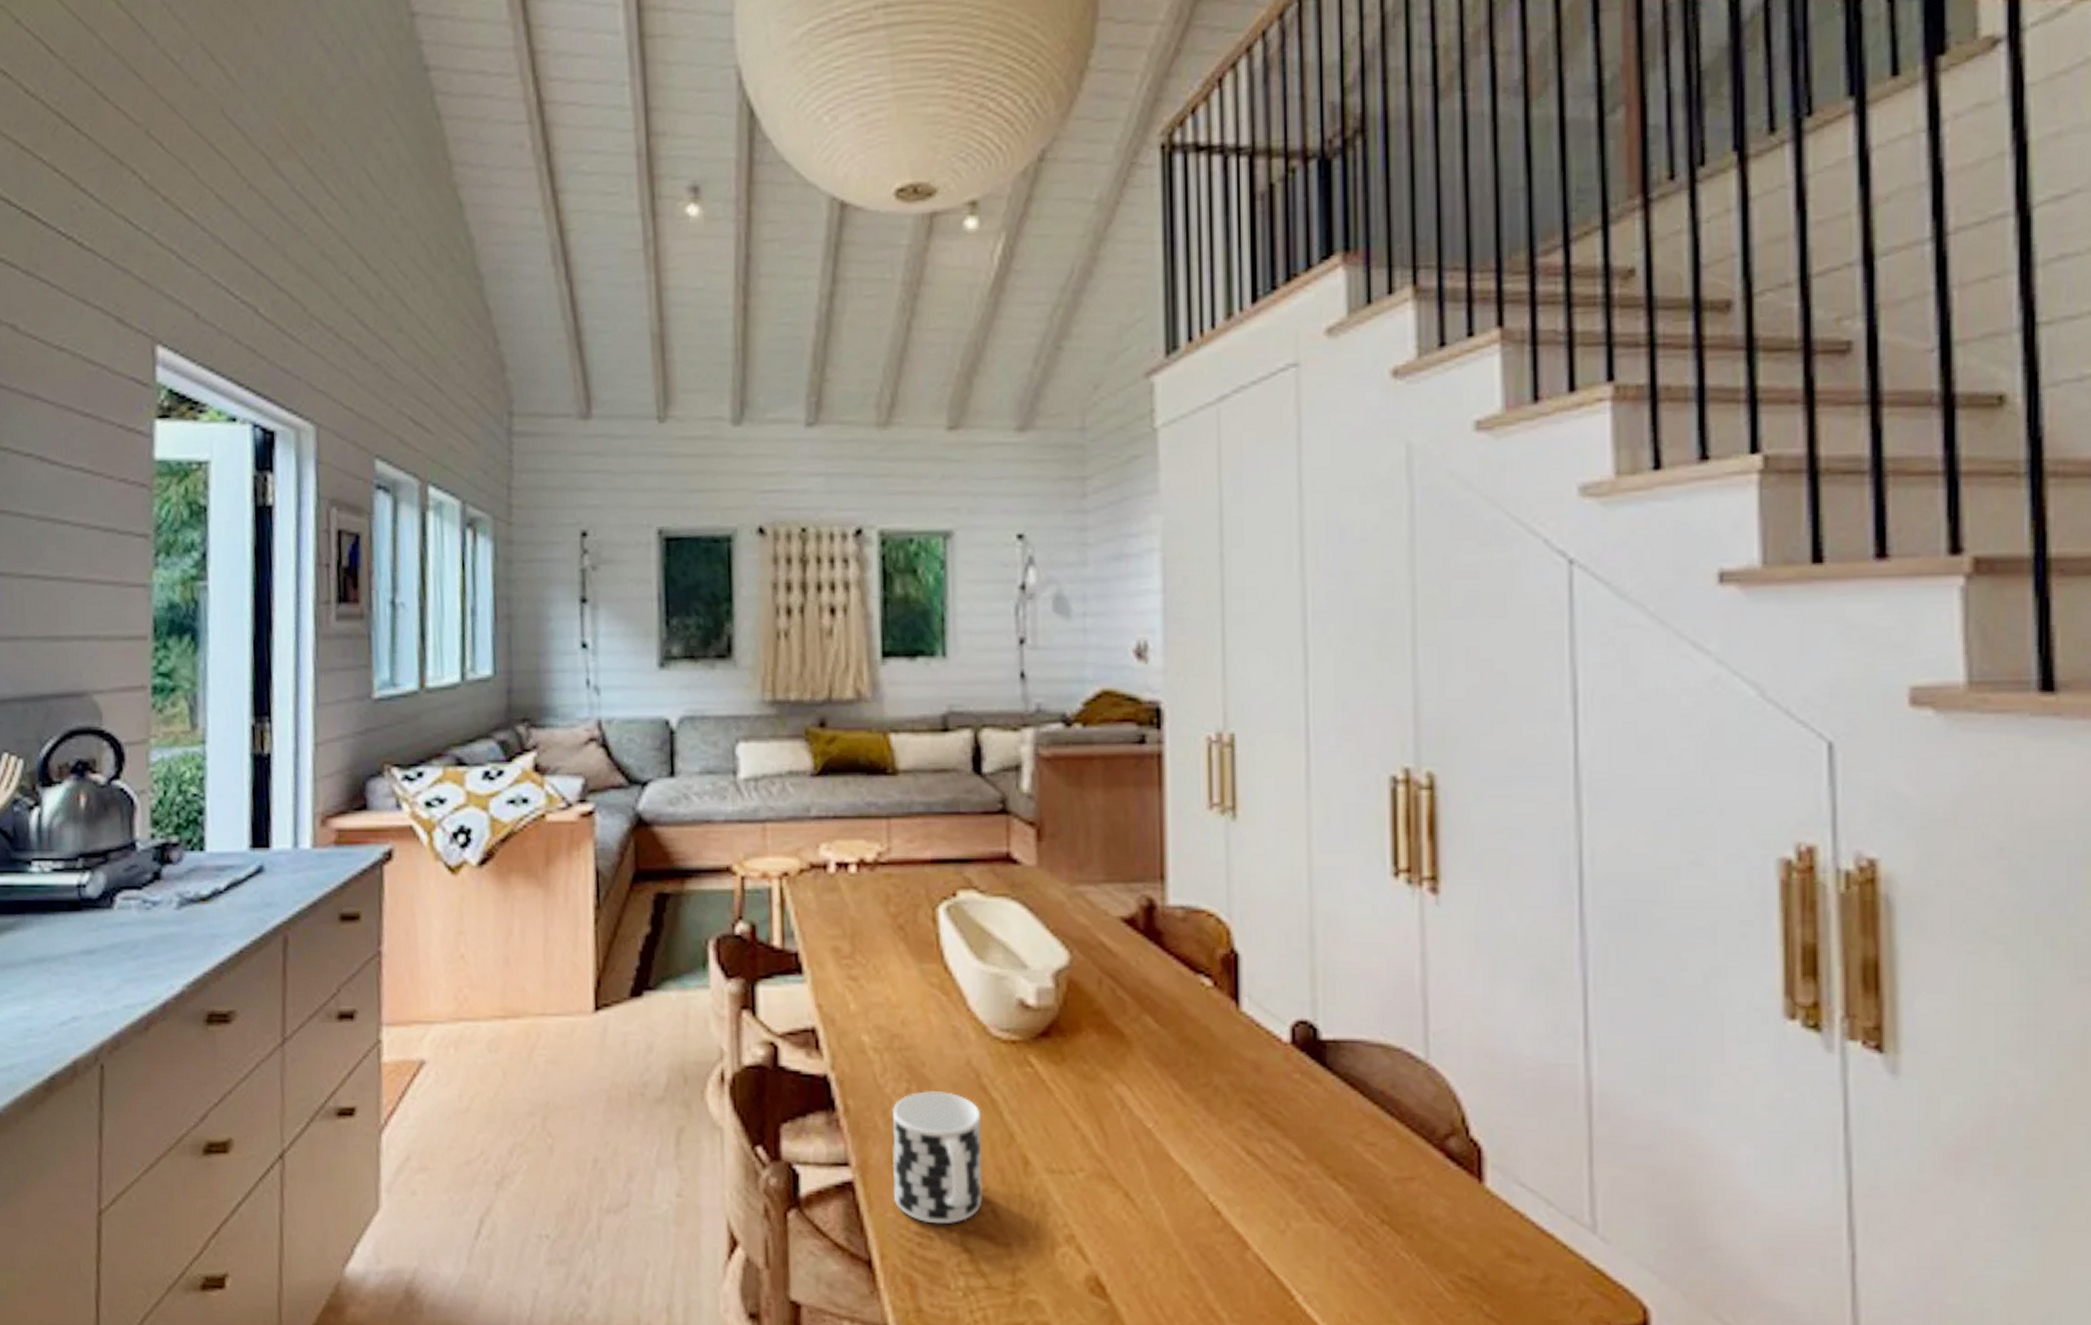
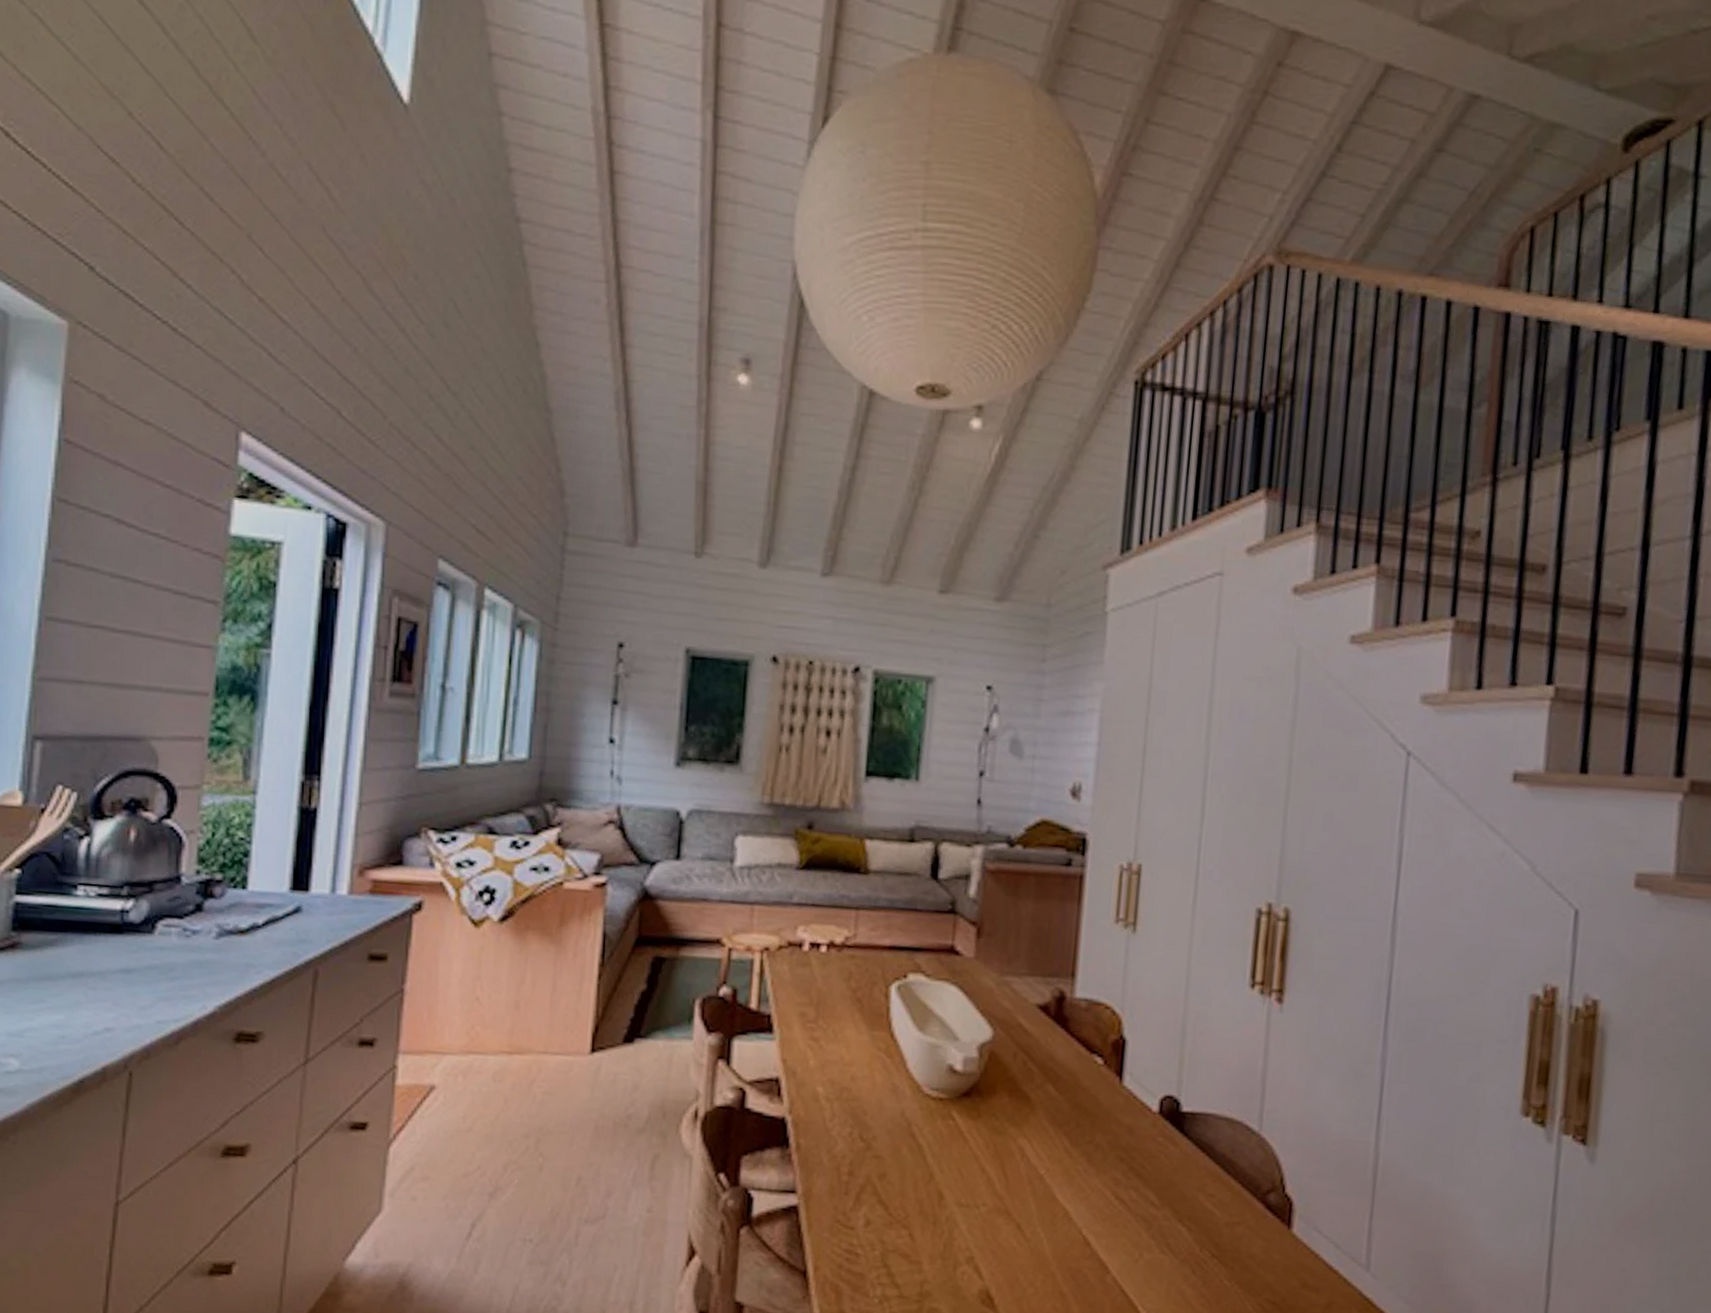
cup: present [891,1091,983,1225] -> none [829,1135,909,1244]

